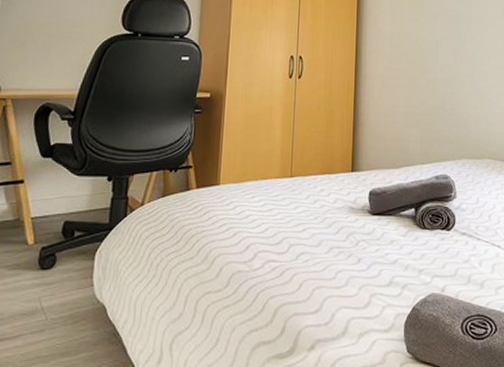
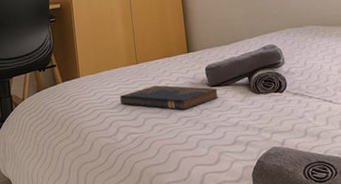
hardcover book: none [264,206,379,239] -> present [120,85,219,110]

